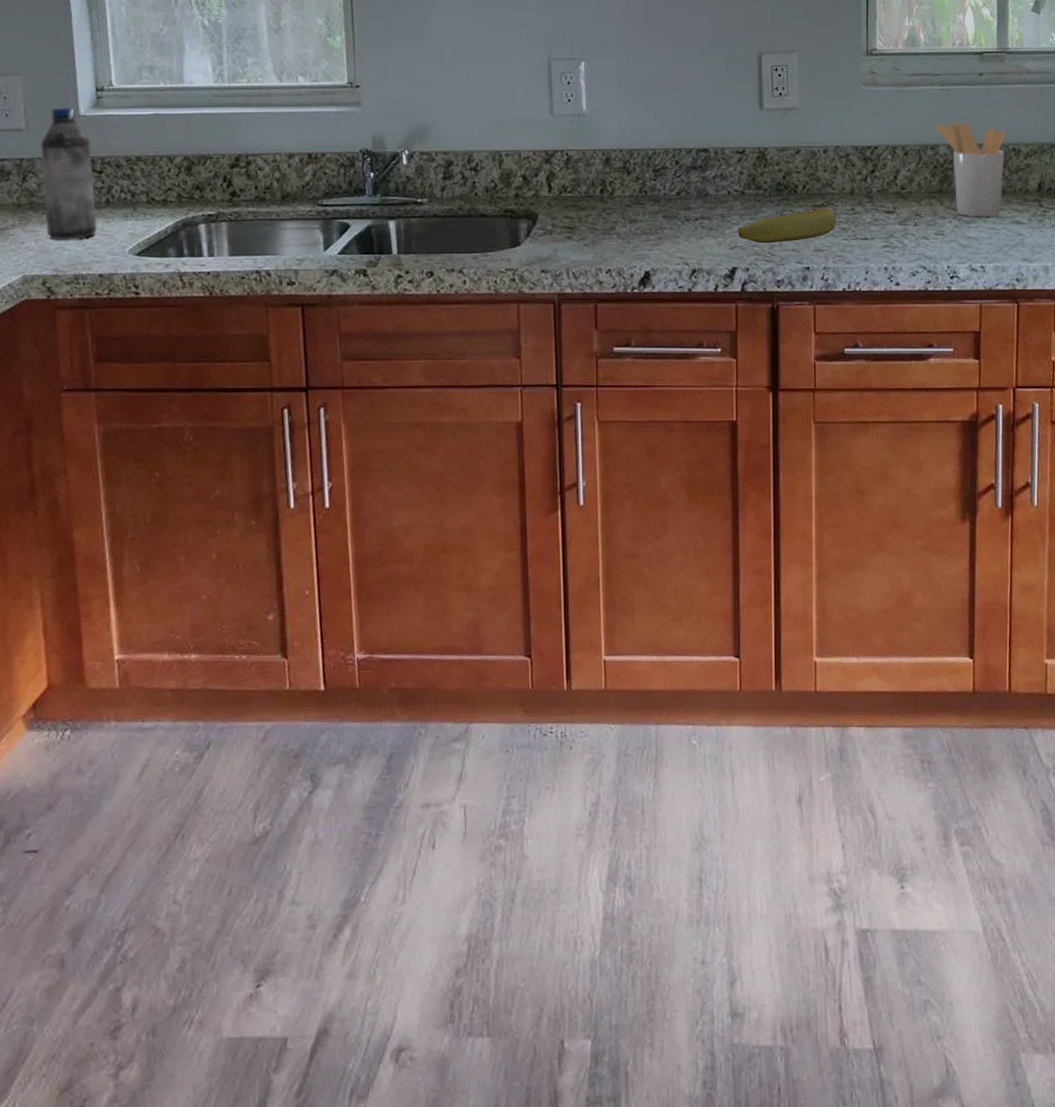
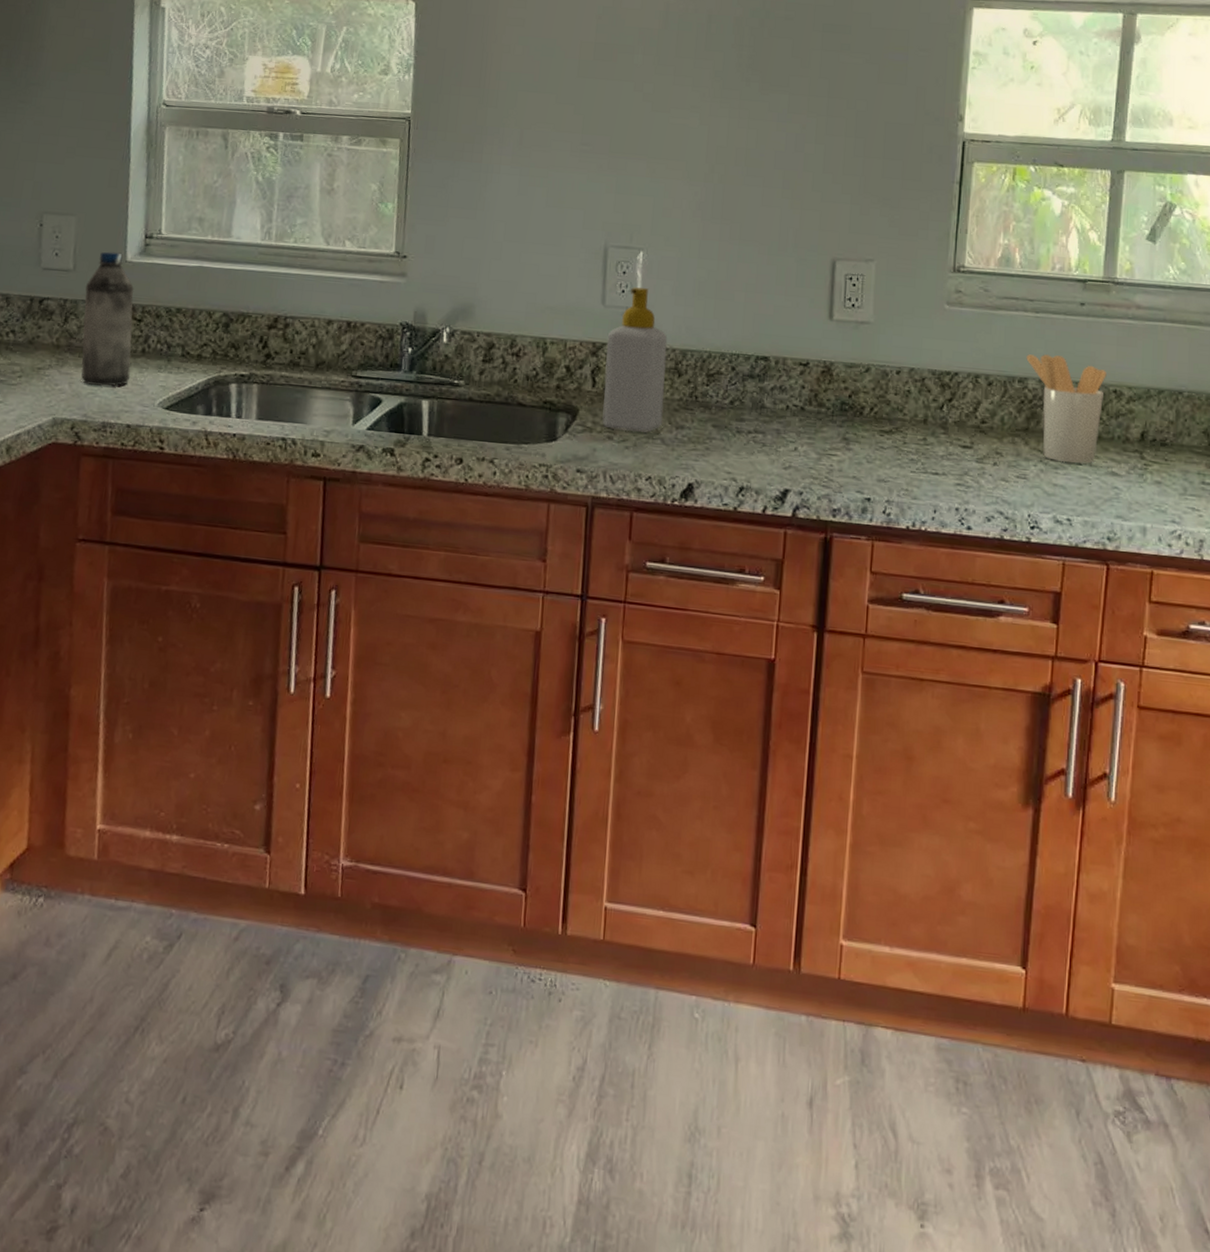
soap bottle: none [558,96,618,230] -> present [602,287,668,433]
banana: present [738,208,837,244] -> none [794,434,906,468]

